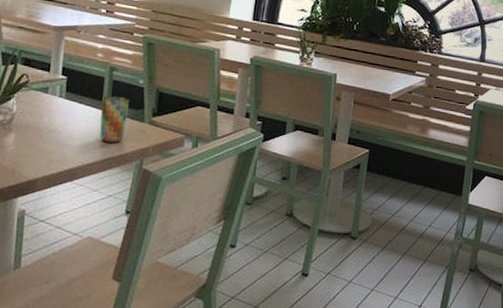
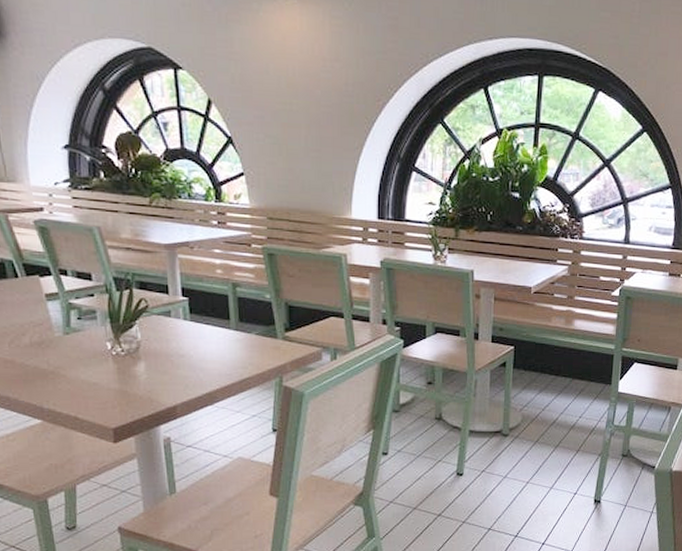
cup: present [99,95,129,143] -> none [229,313,259,362]

